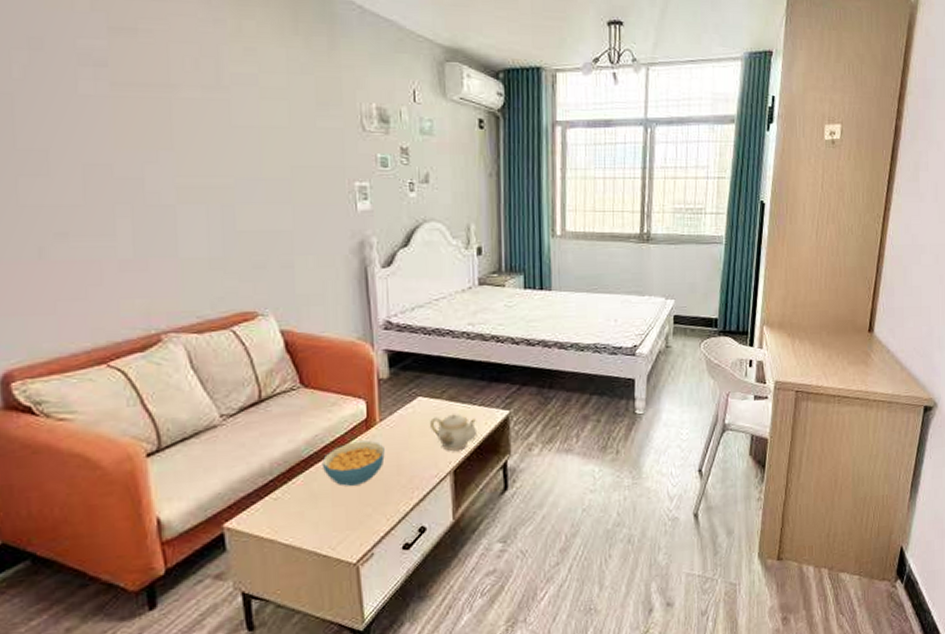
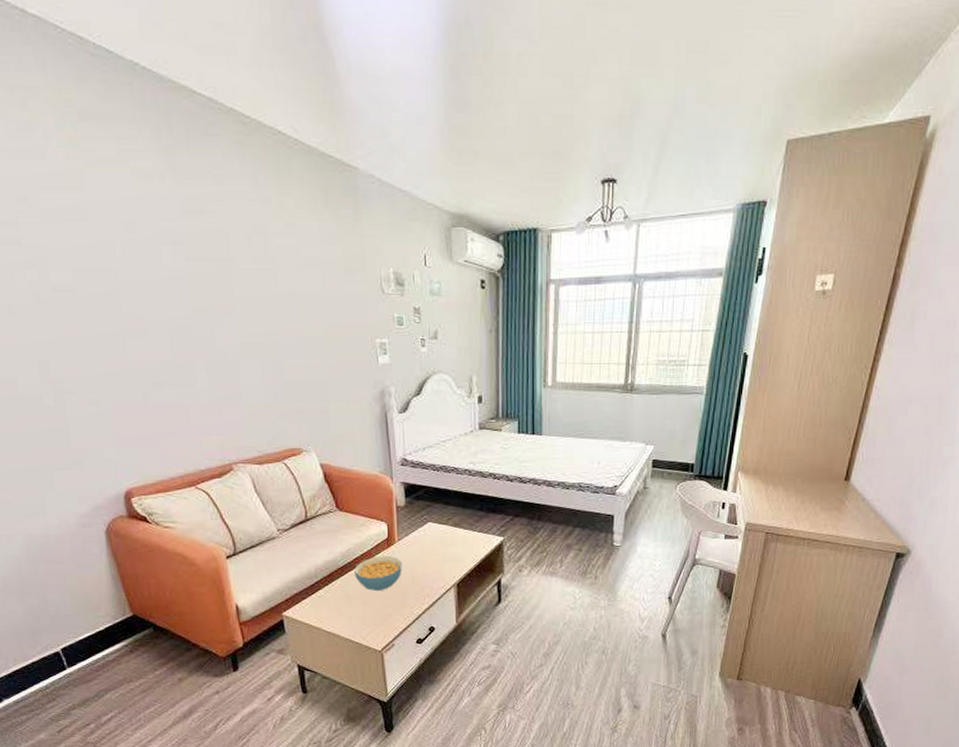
teapot: present [430,414,478,451] -> none [438,538,477,568]

